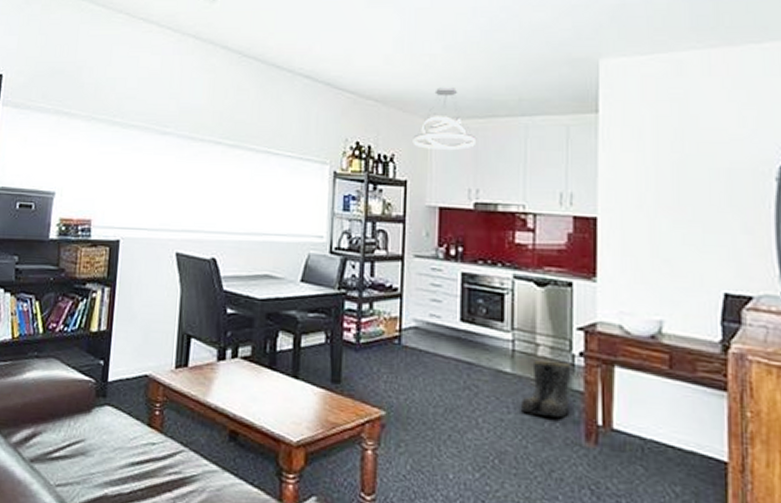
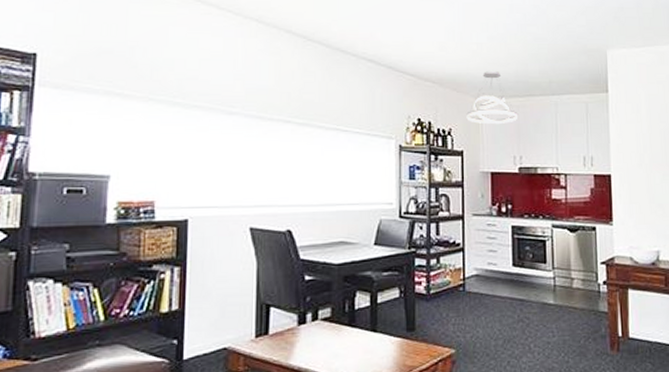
boots: present [520,360,571,418] -> none [562,290,598,335]

